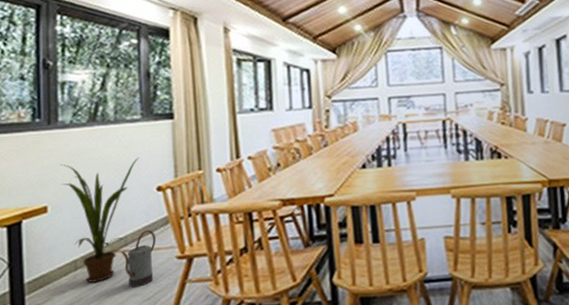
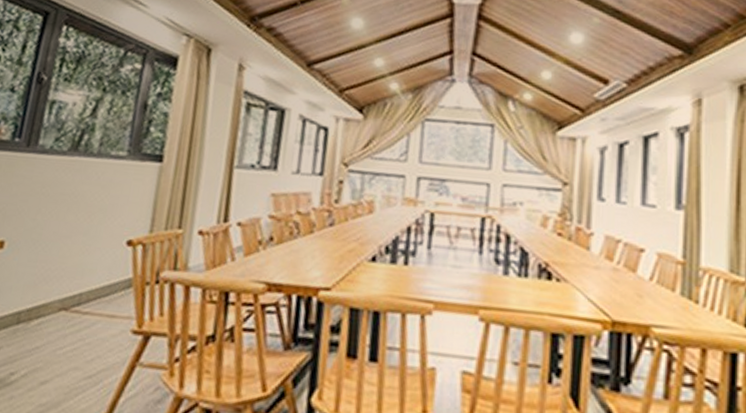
house plant: present [59,157,139,283] -> none [23,193,115,344]
watering can: present [122,230,157,288] -> none [71,290,114,360]

